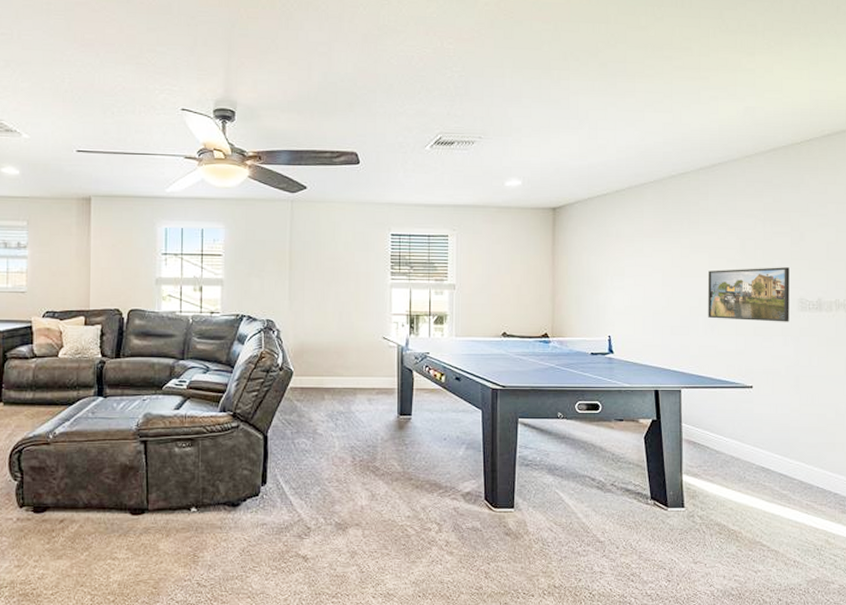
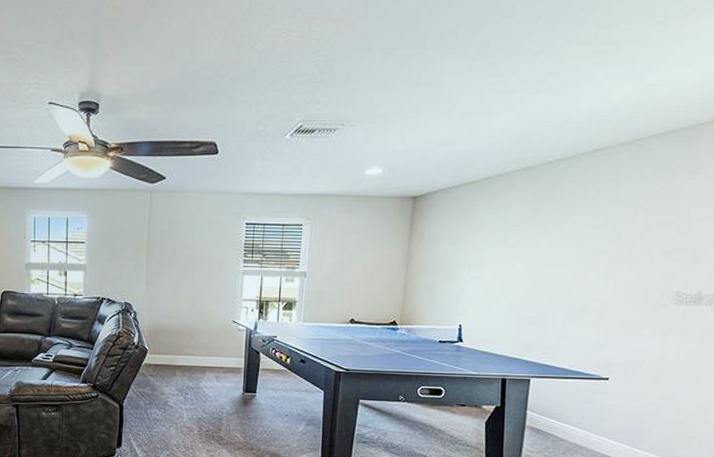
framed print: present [708,267,790,322] -> none [569,258,670,316]

